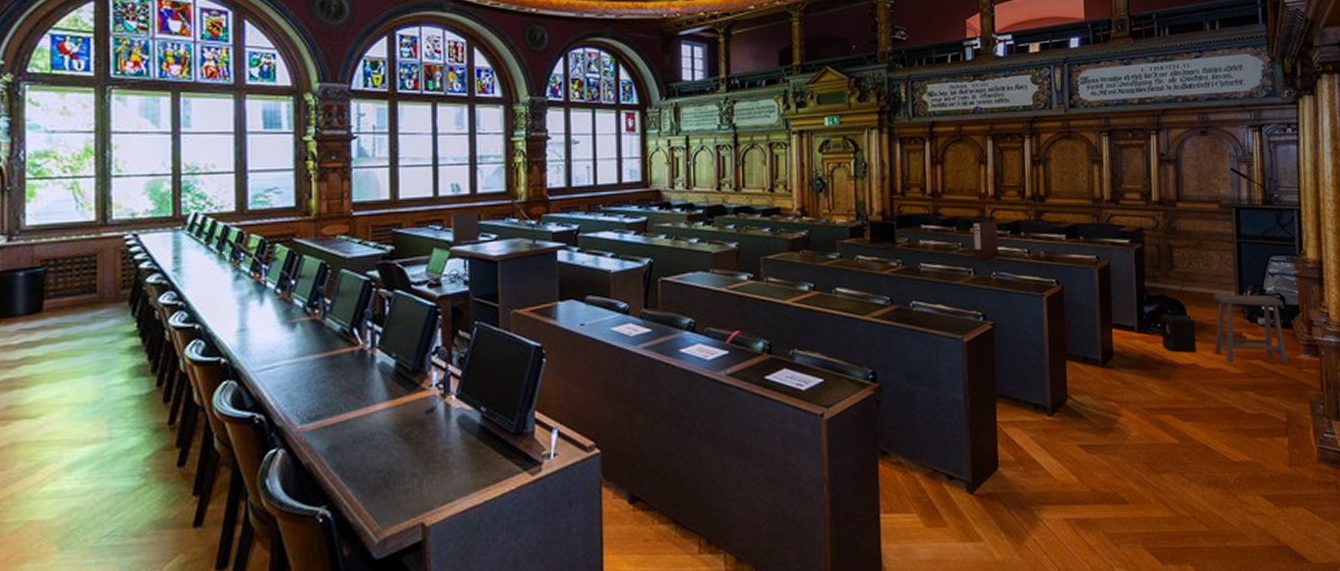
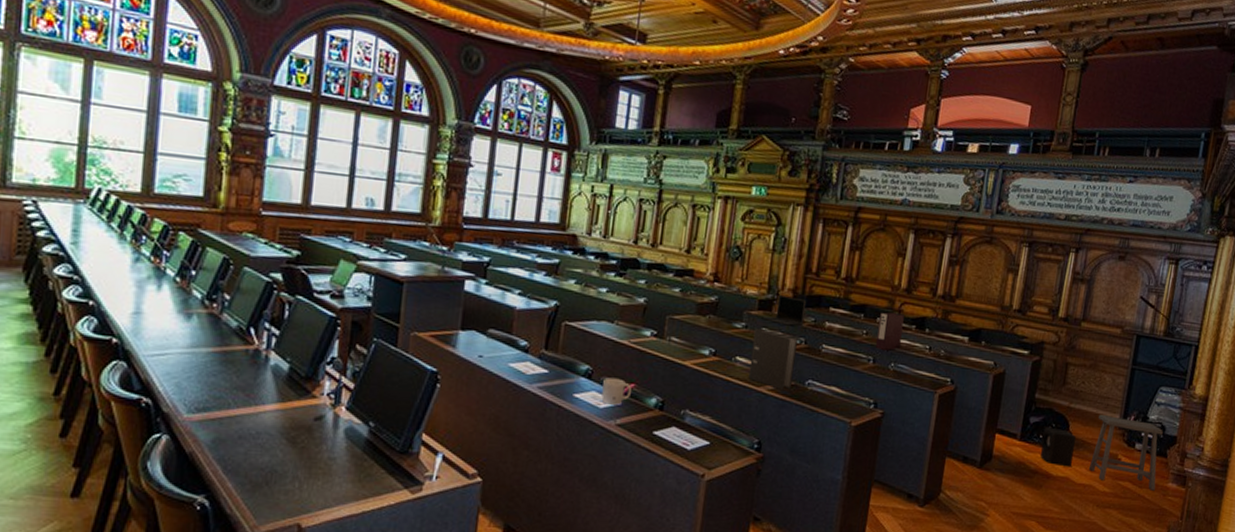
binder: present [451,210,480,245] -> none [359,227,391,260]
mug: none [707,327,738,357] -> present [601,377,633,407]
binder: none [849,255,896,317] -> present [748,327,798,391]

